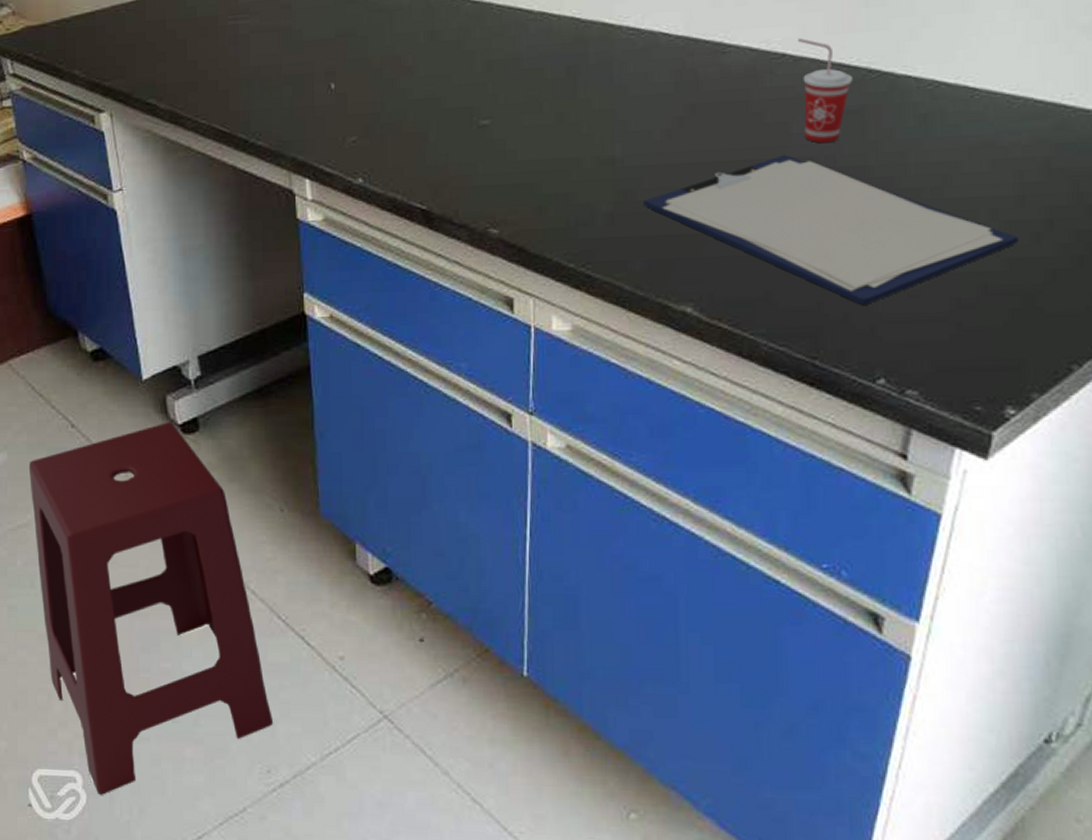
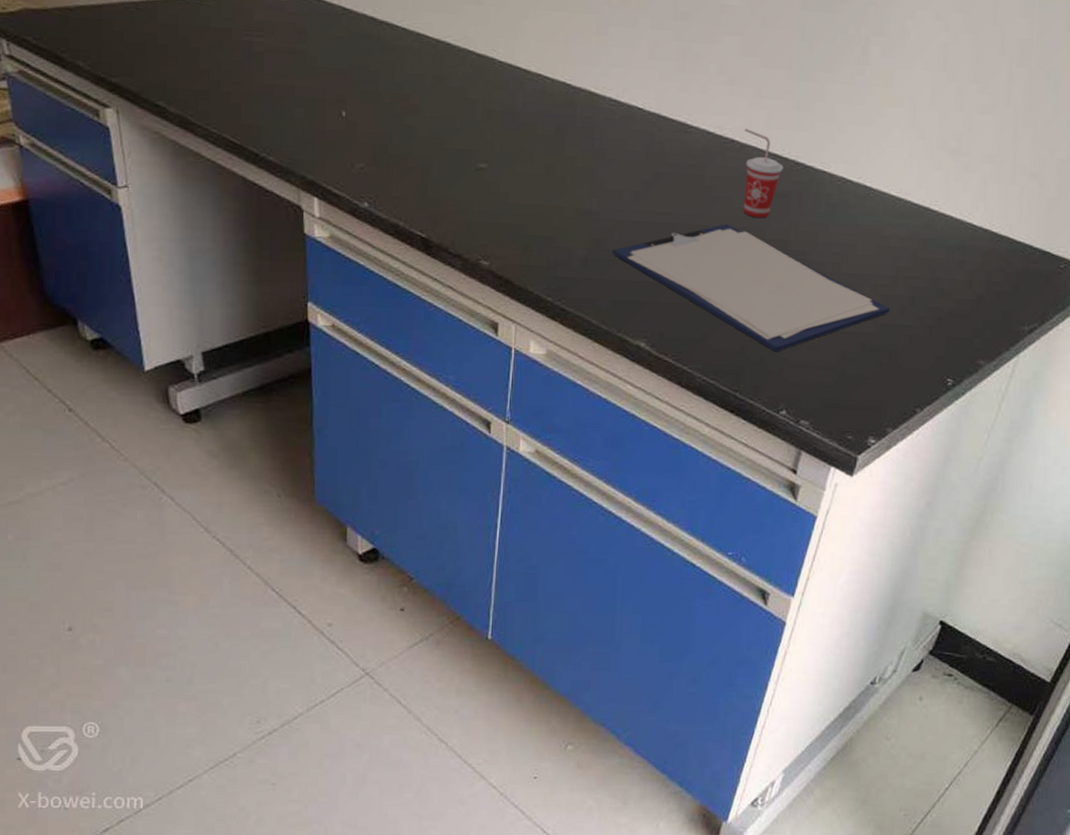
stool: present [28,422,273,795] -> none [21,411,264,747]

